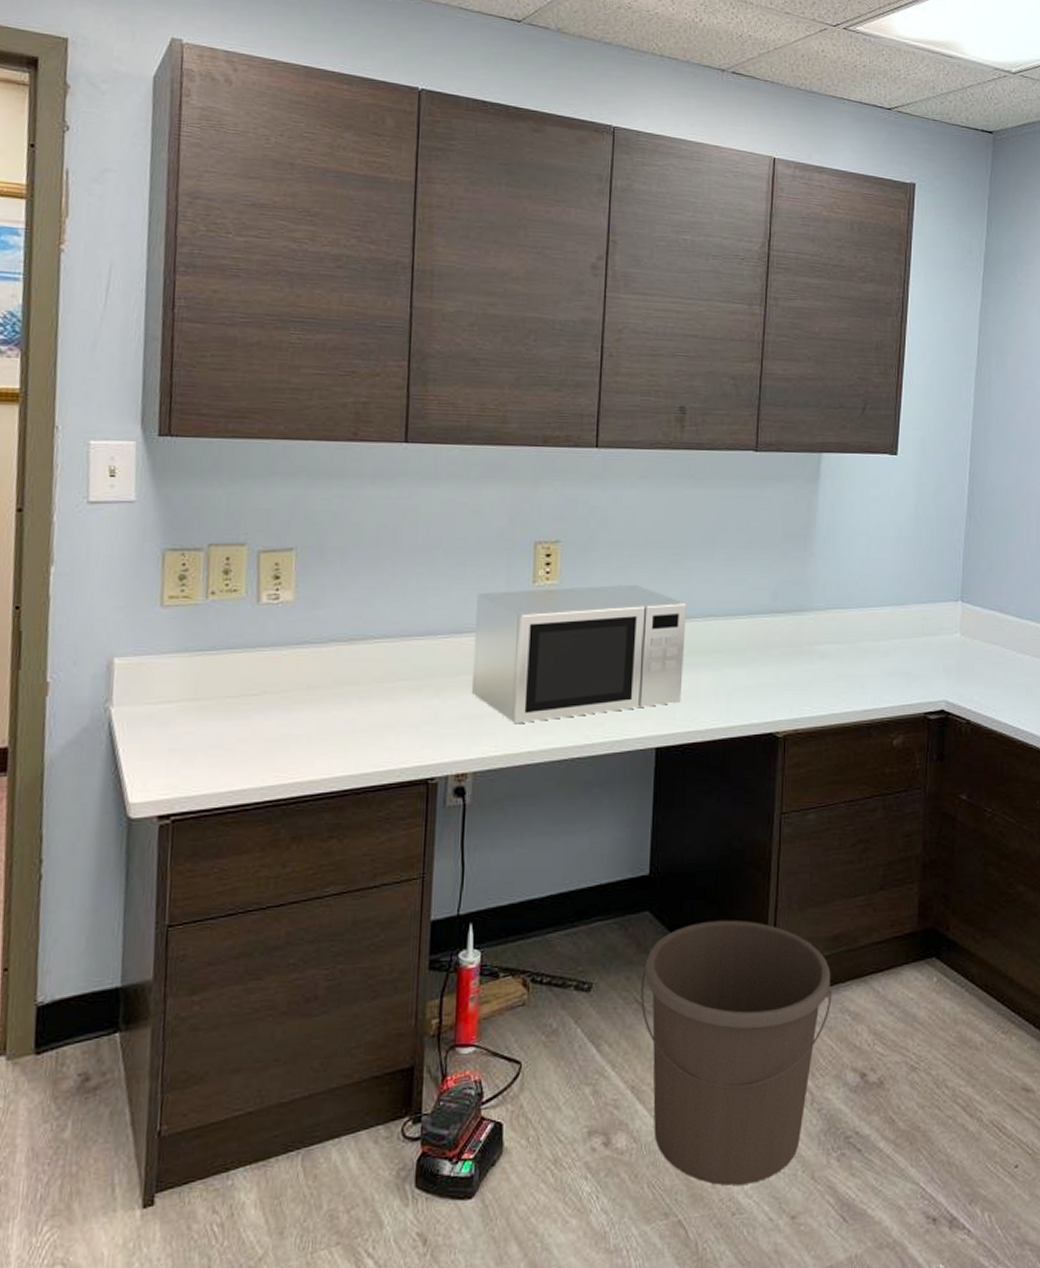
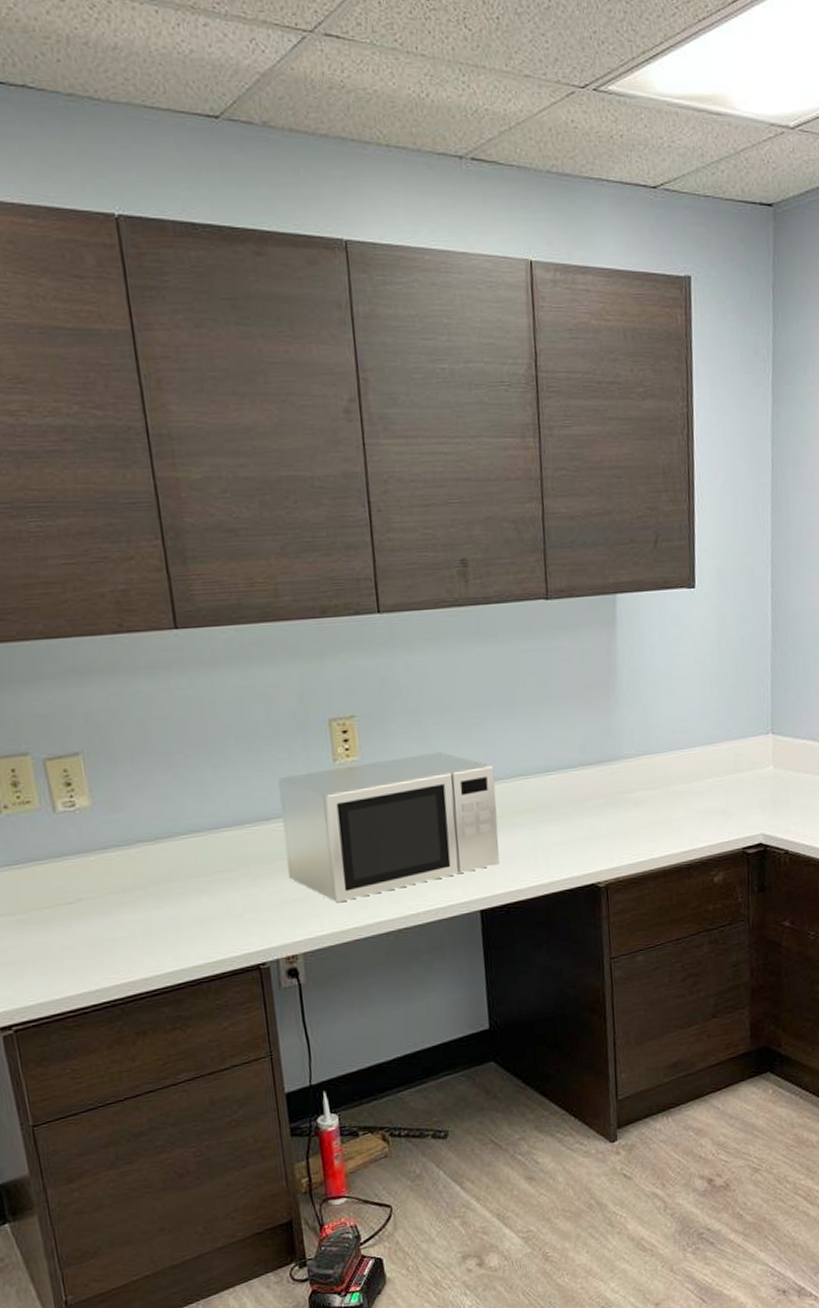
bucket: present [641,920,832,1186] -> none [494,1059,675,1286]

